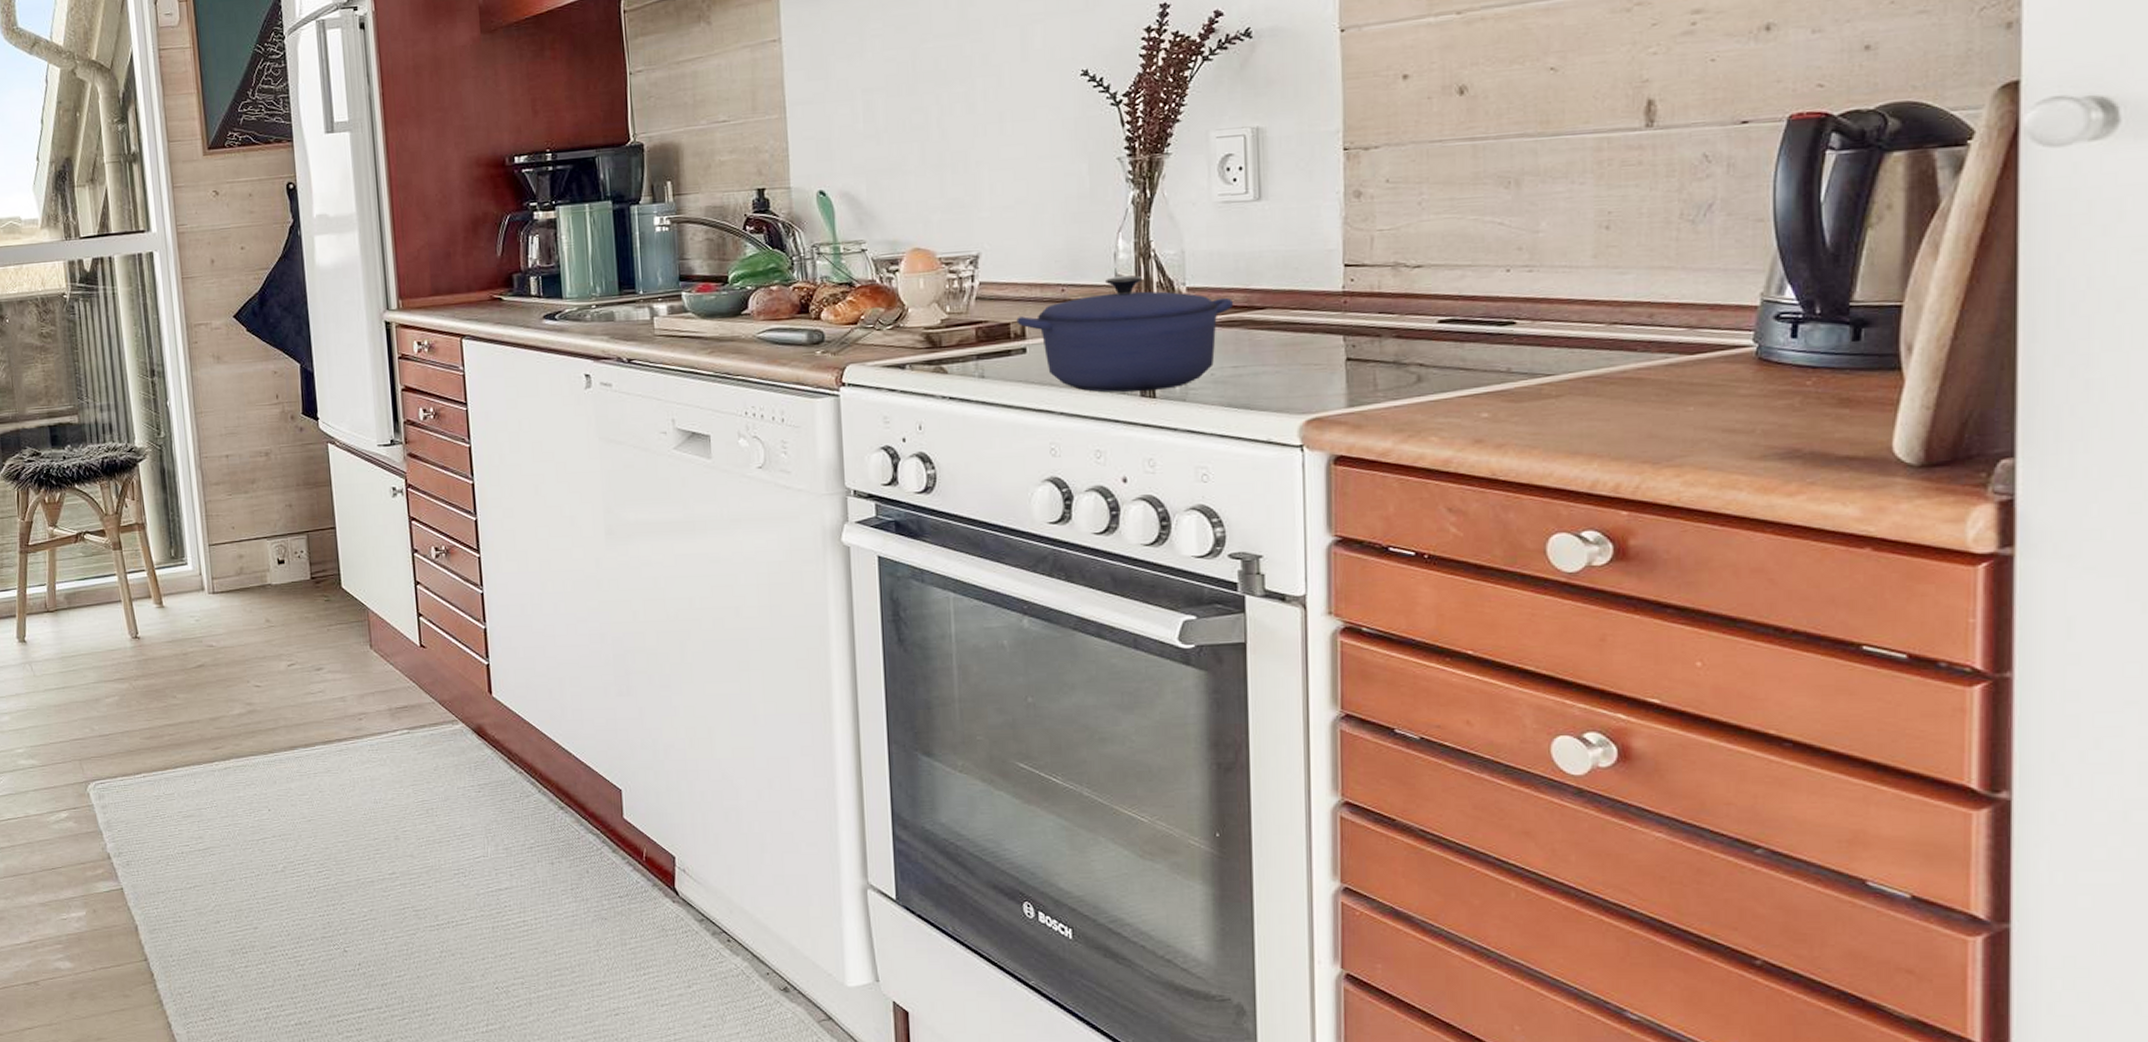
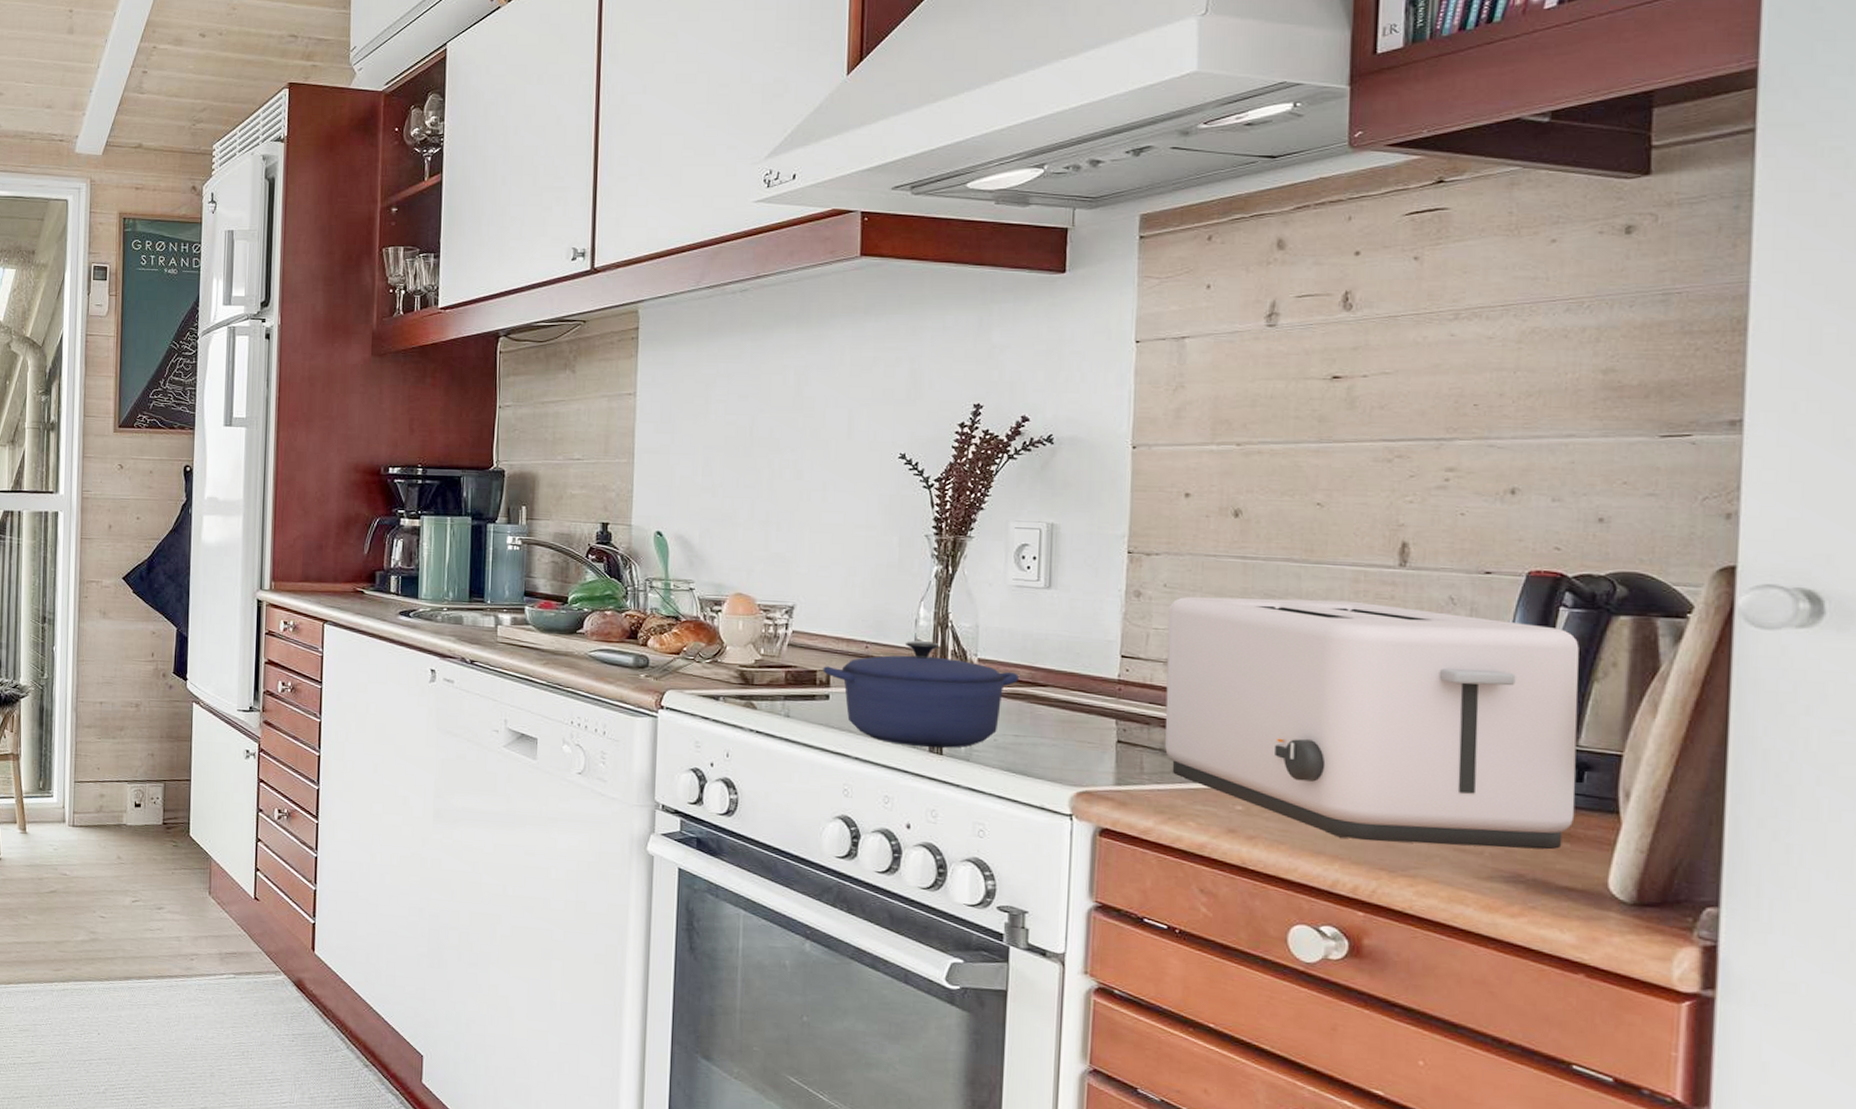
toaster: none [1393,172,1853,434] -> present [1165,596,1579,850]

